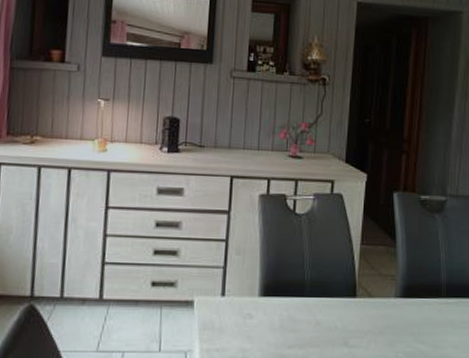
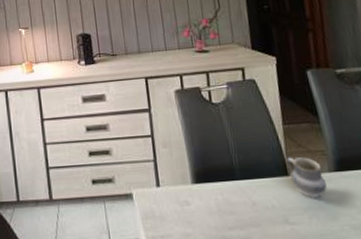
cup: none [356,278,390,322] -> present [286,157,327,198]

